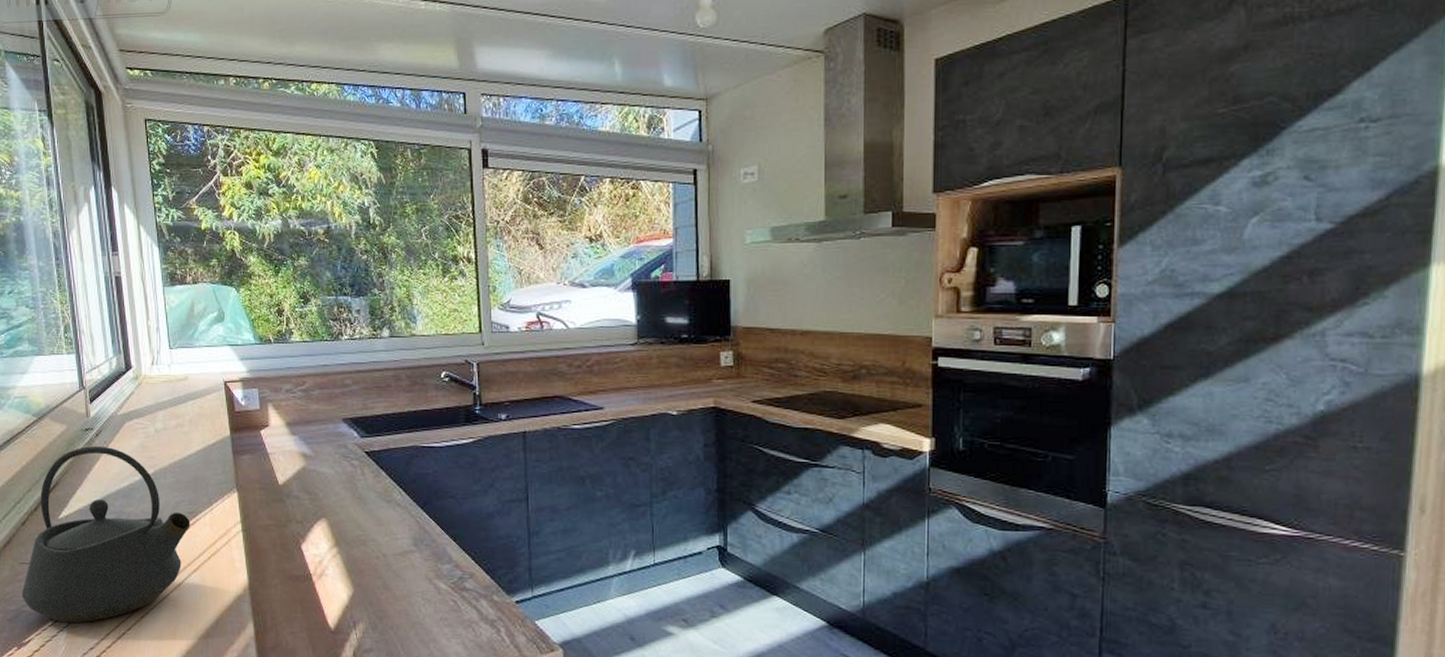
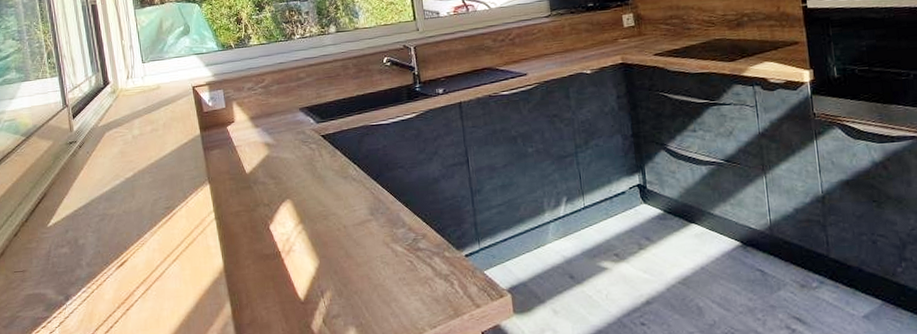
kettle: present [21,445,191,623] -> none [15,156,168,323]

